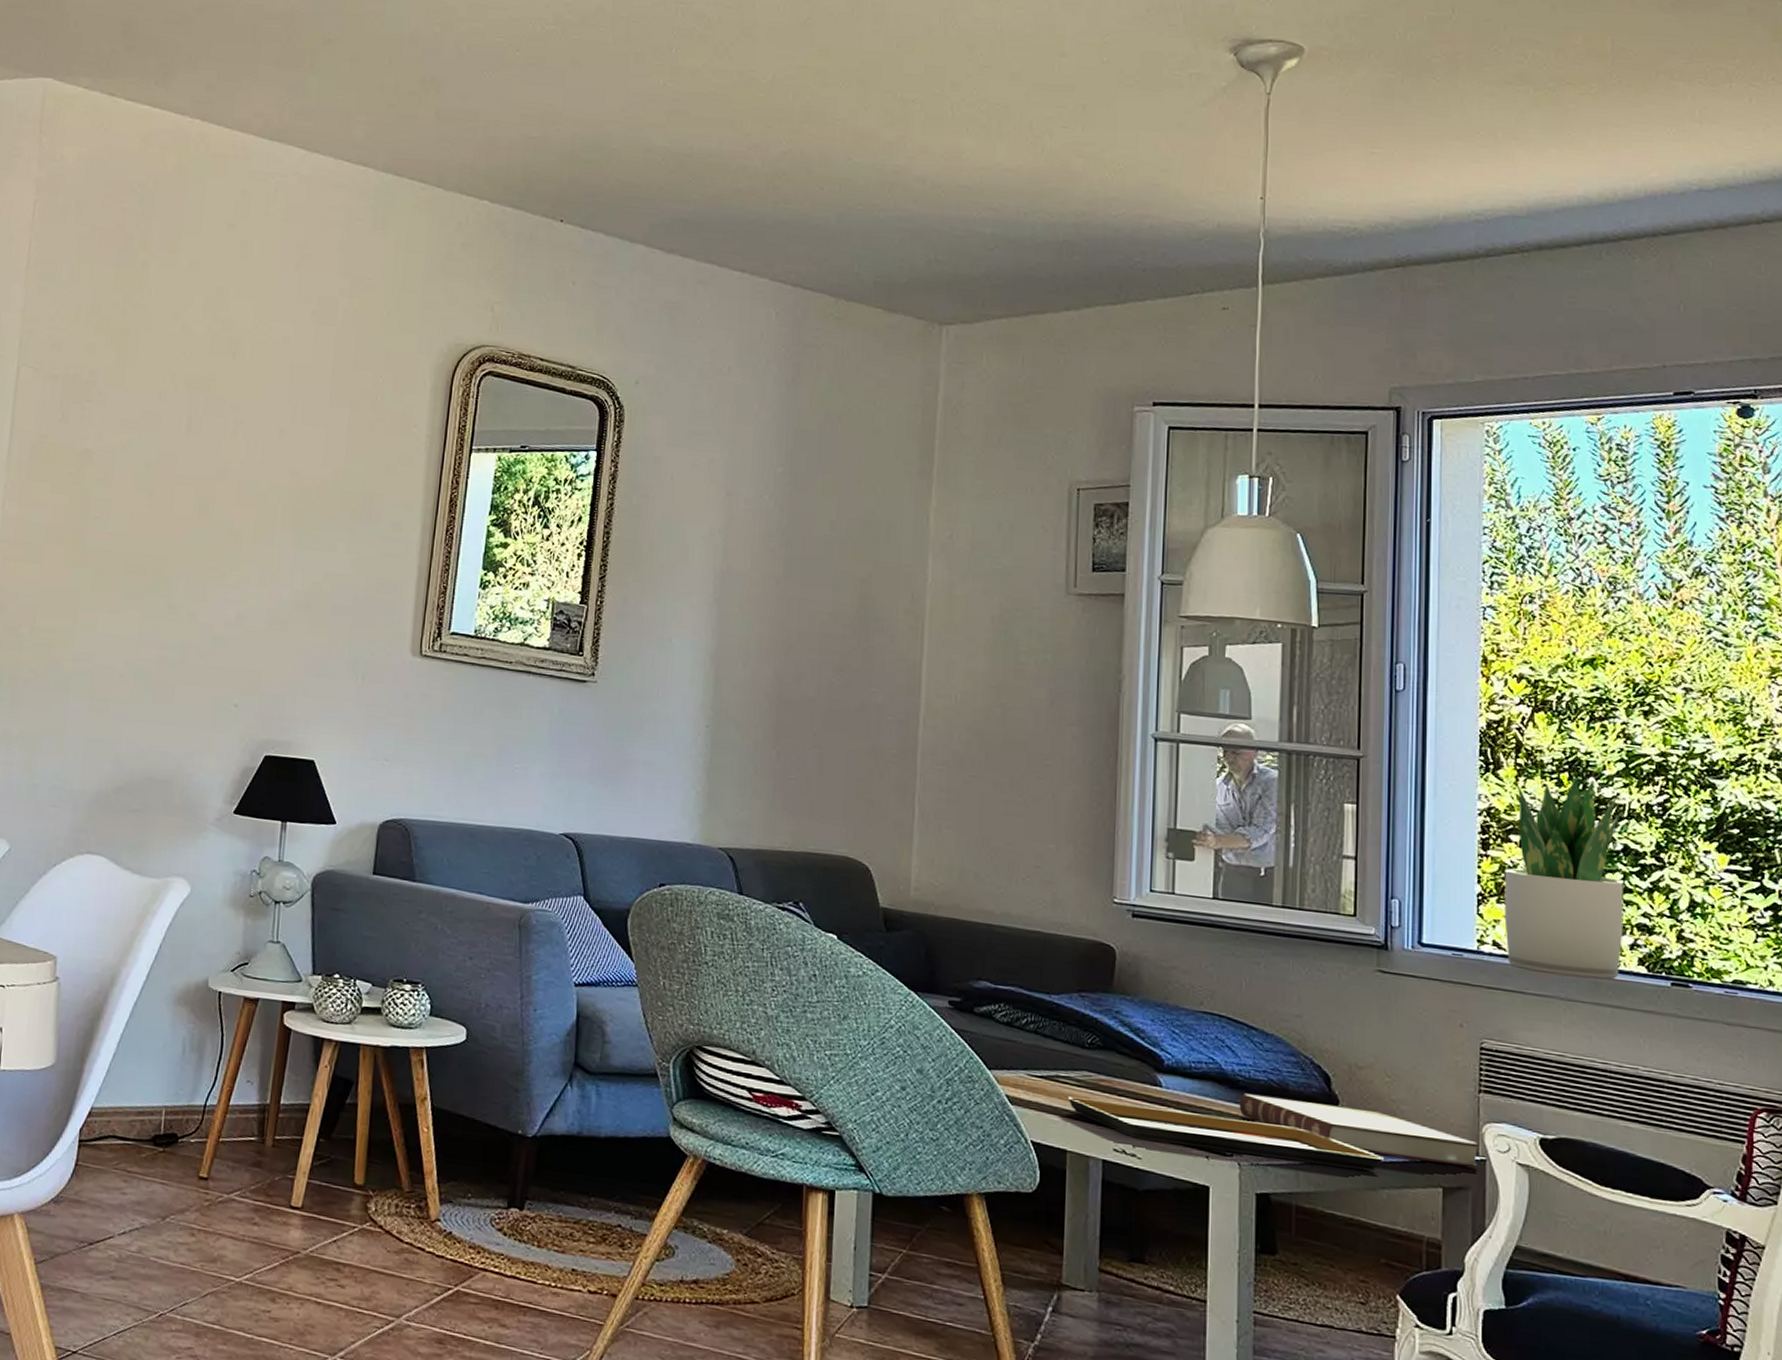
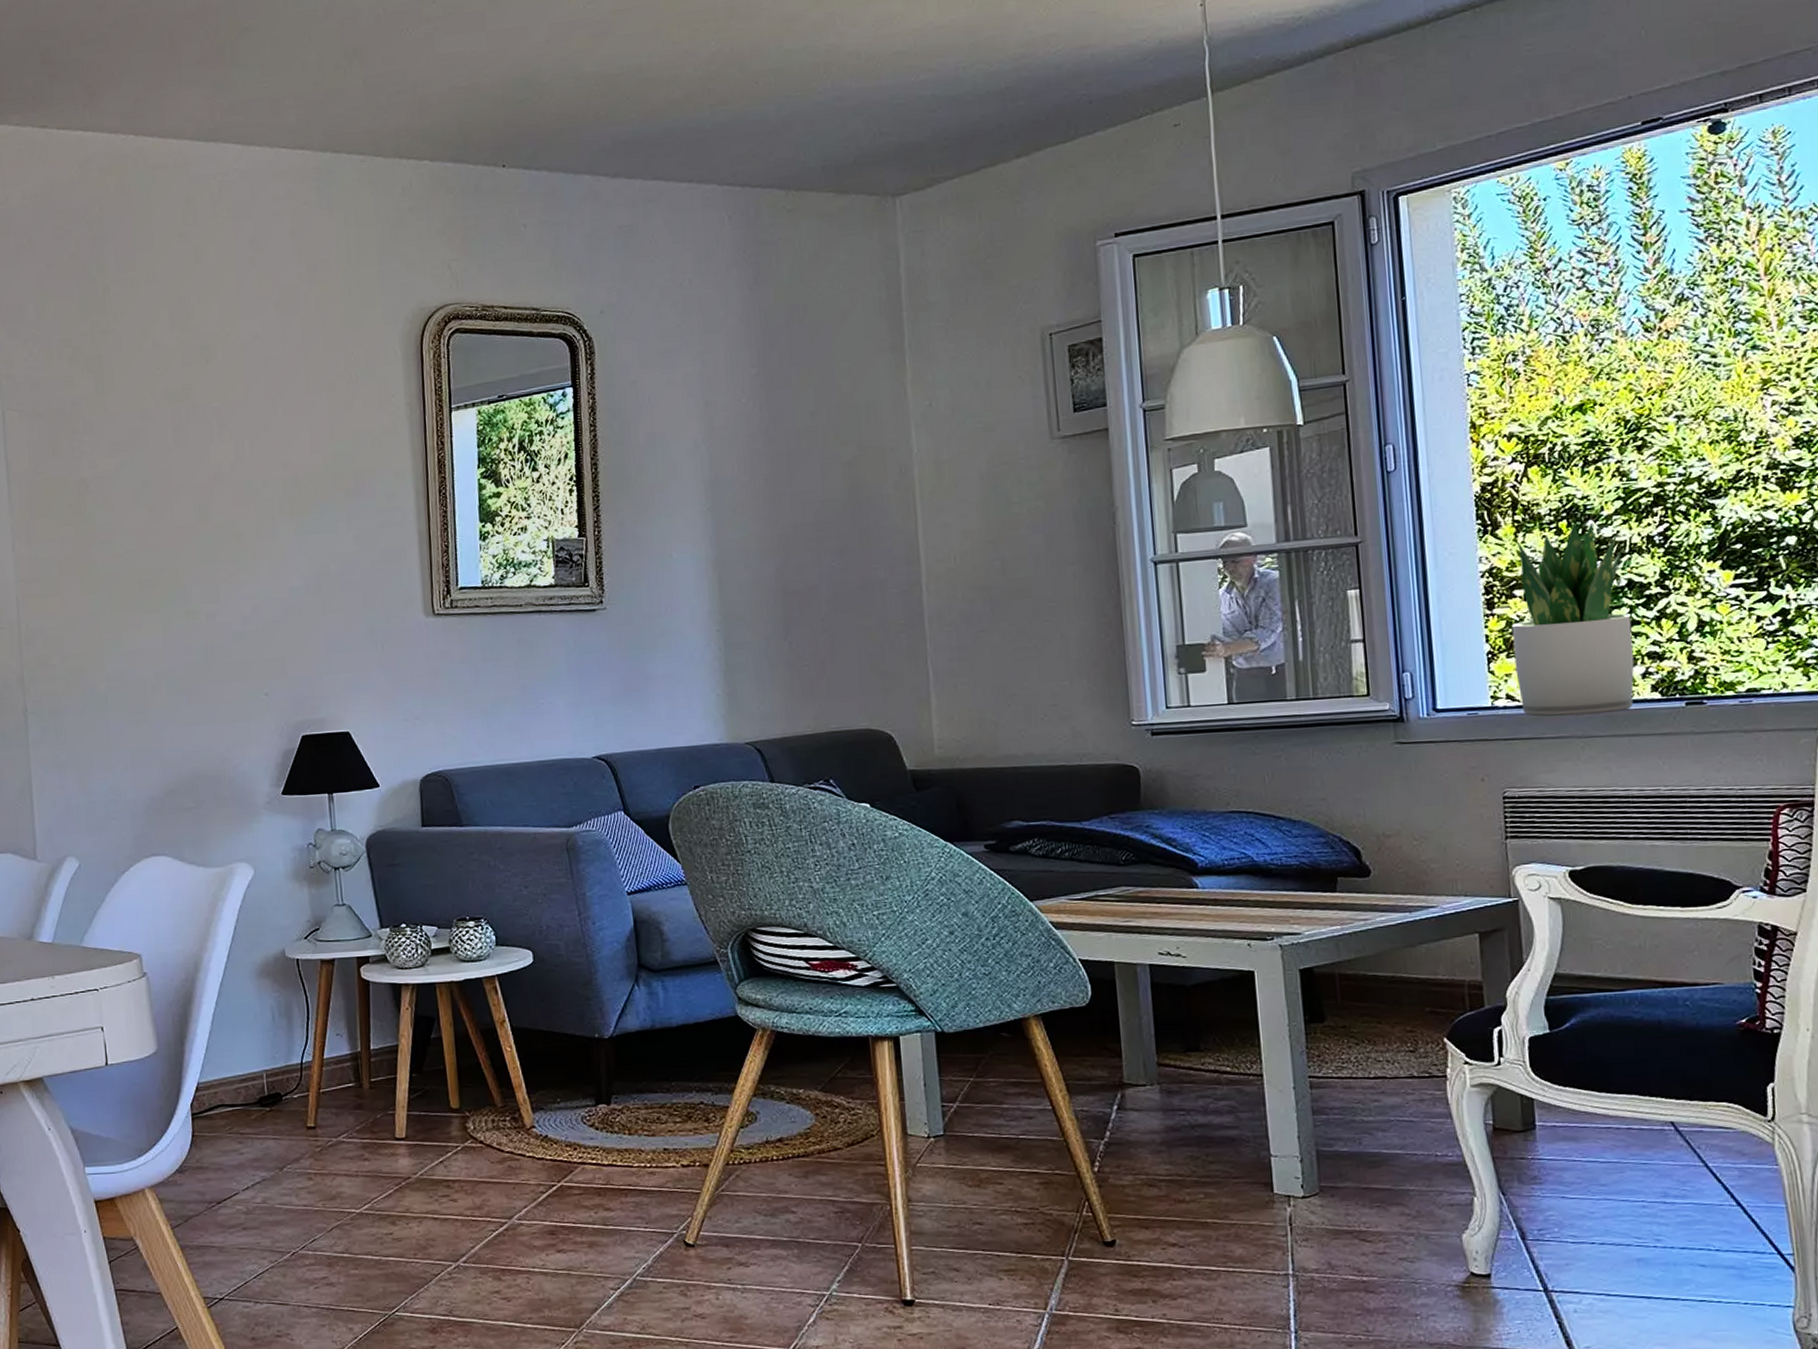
decorative tray: present [1067,1096,1384,1171] -> none [1109,902,1419,939]
book: present [1239,1093,1479,1169] -> none [1274,874,1511,914]

